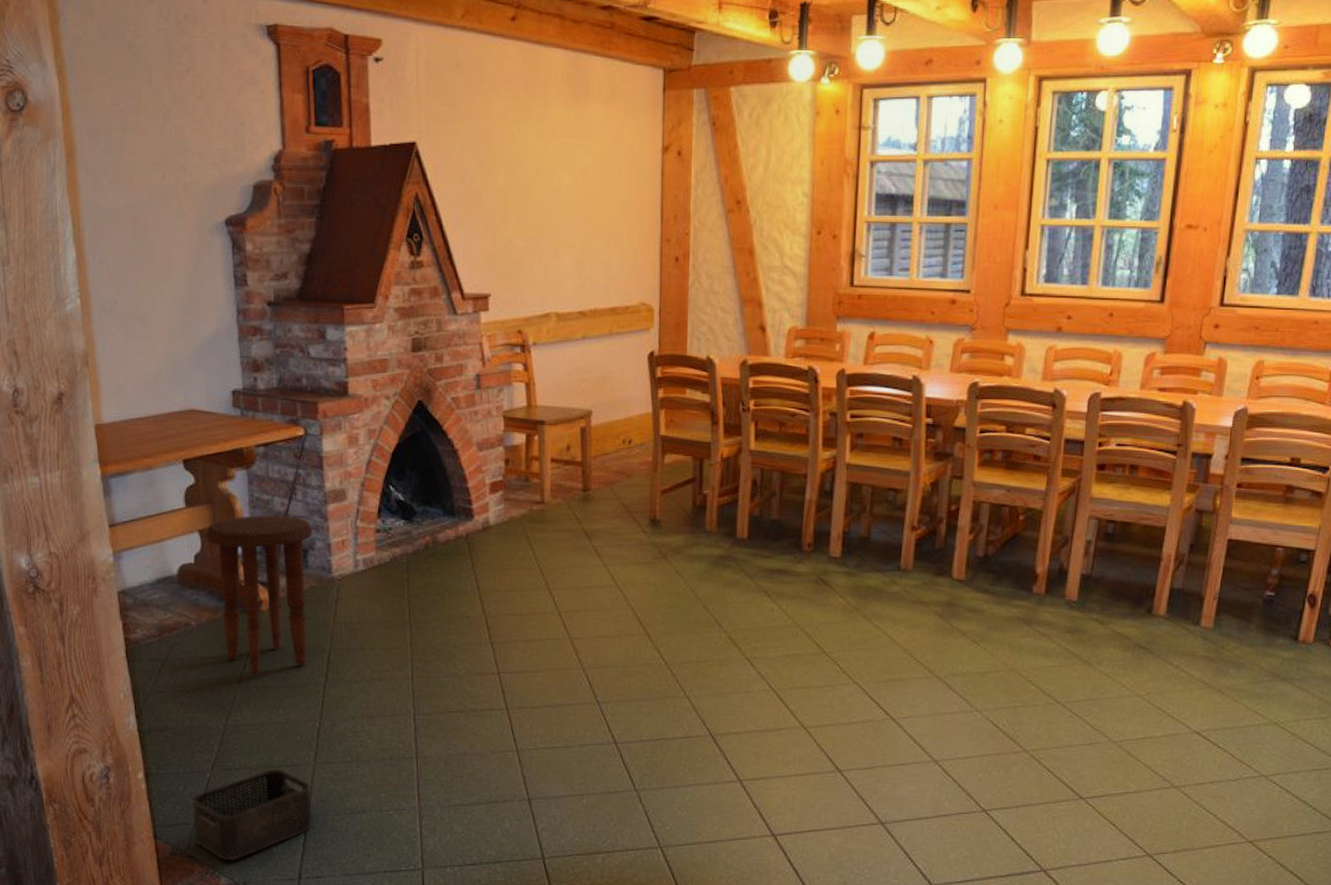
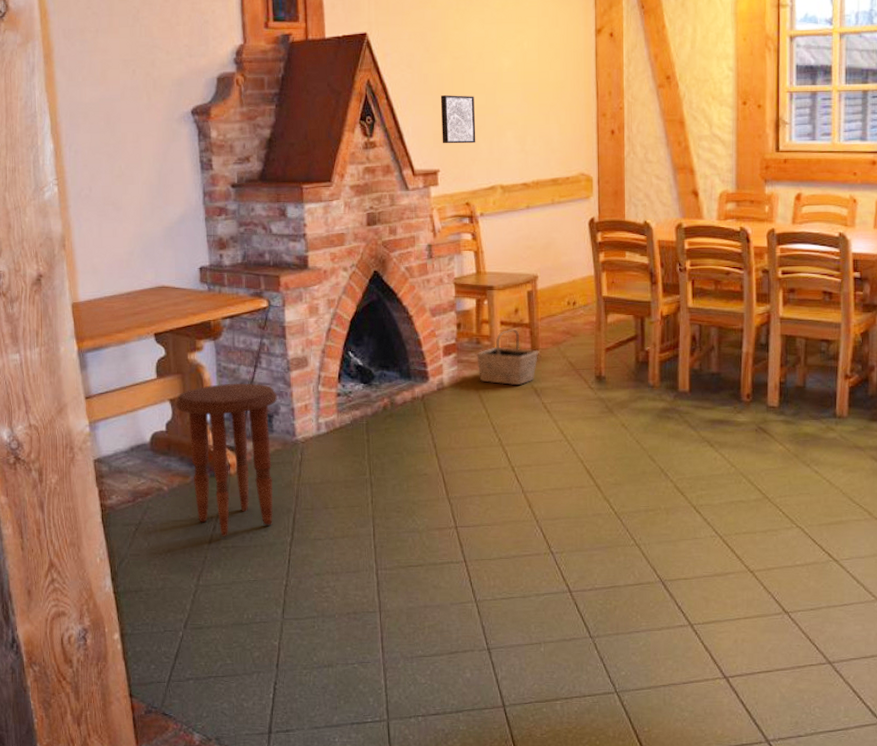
storage bin: present [192,768,312,861] -> none [165,625,281,717]
wall art: none [493,213,531,267] -> present [440,95,476,144]
basket: none [524,466,591,526] -> present [475,329,539,385]

